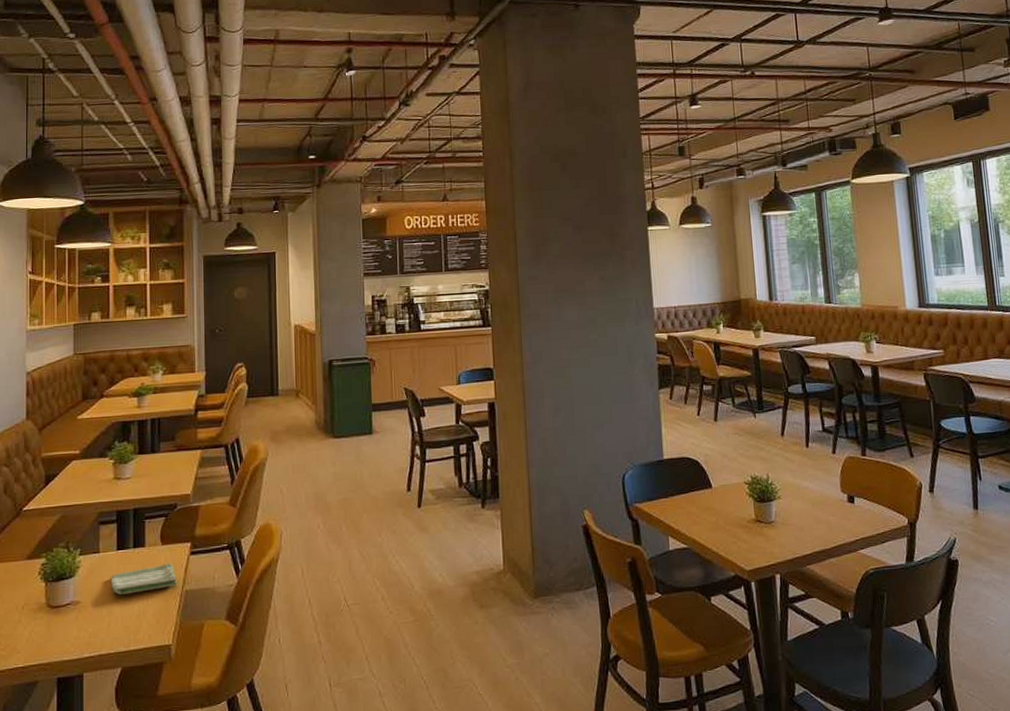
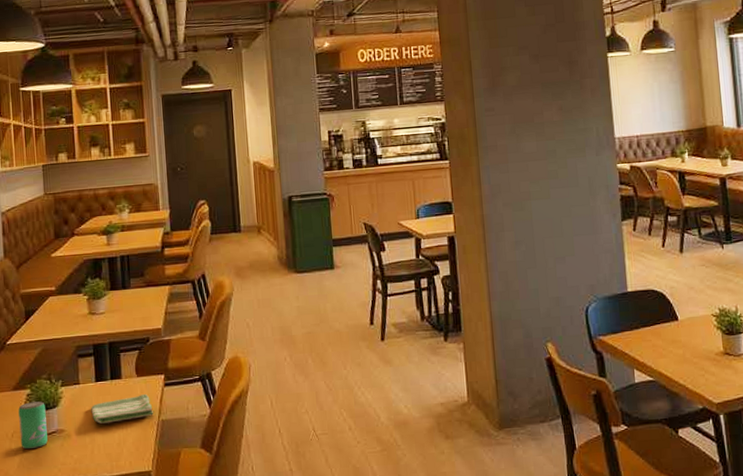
beverage can: none [31,571,61,623] -> present [18,401,48,450]

